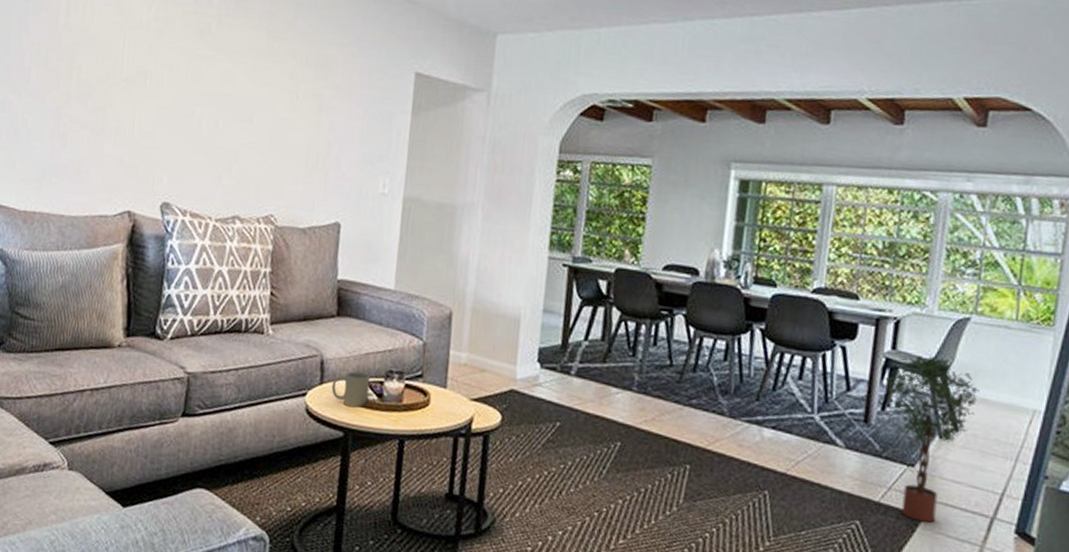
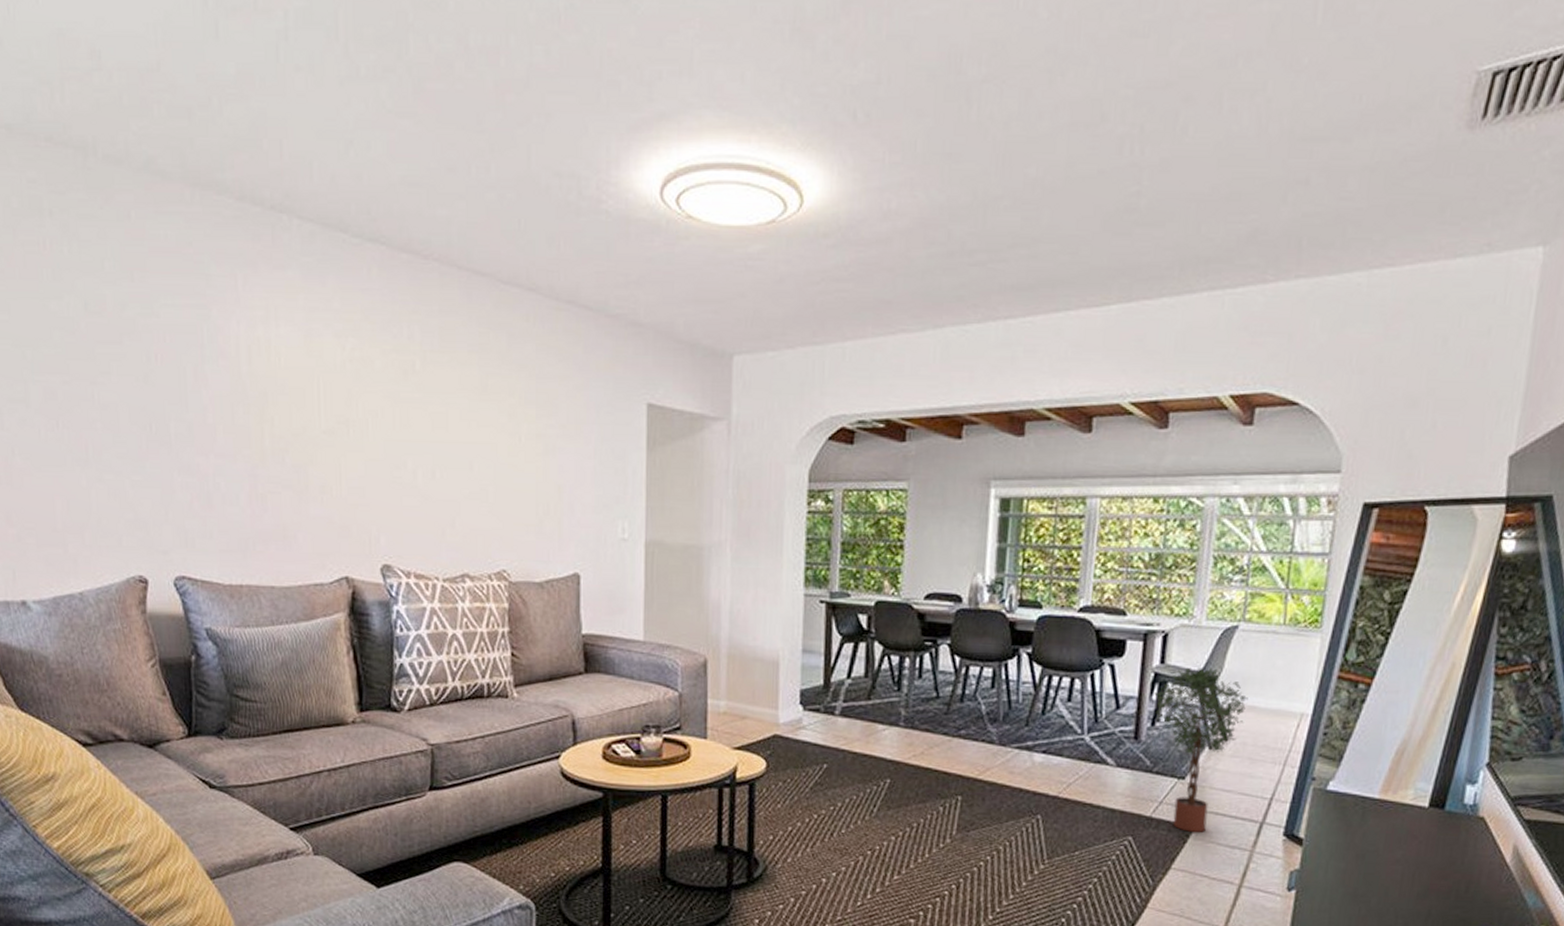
mug: present [331,371,371,409] -> none [585,729,626,767]

